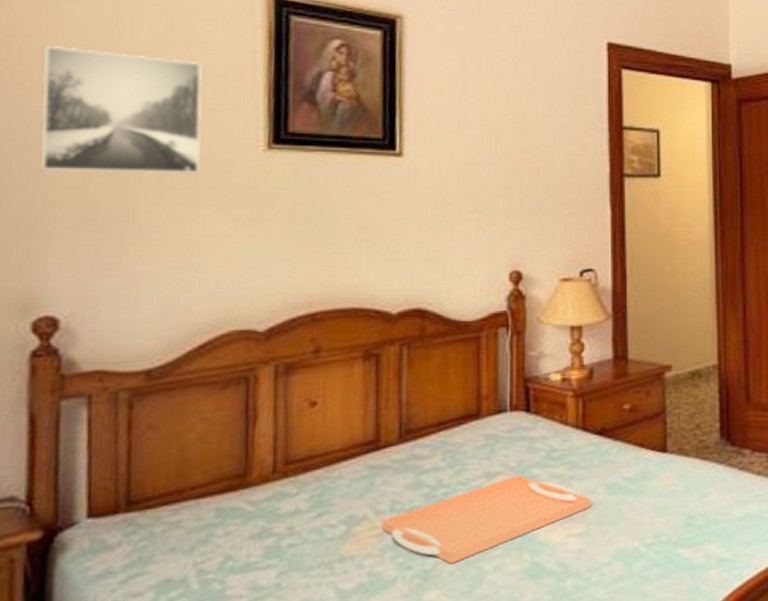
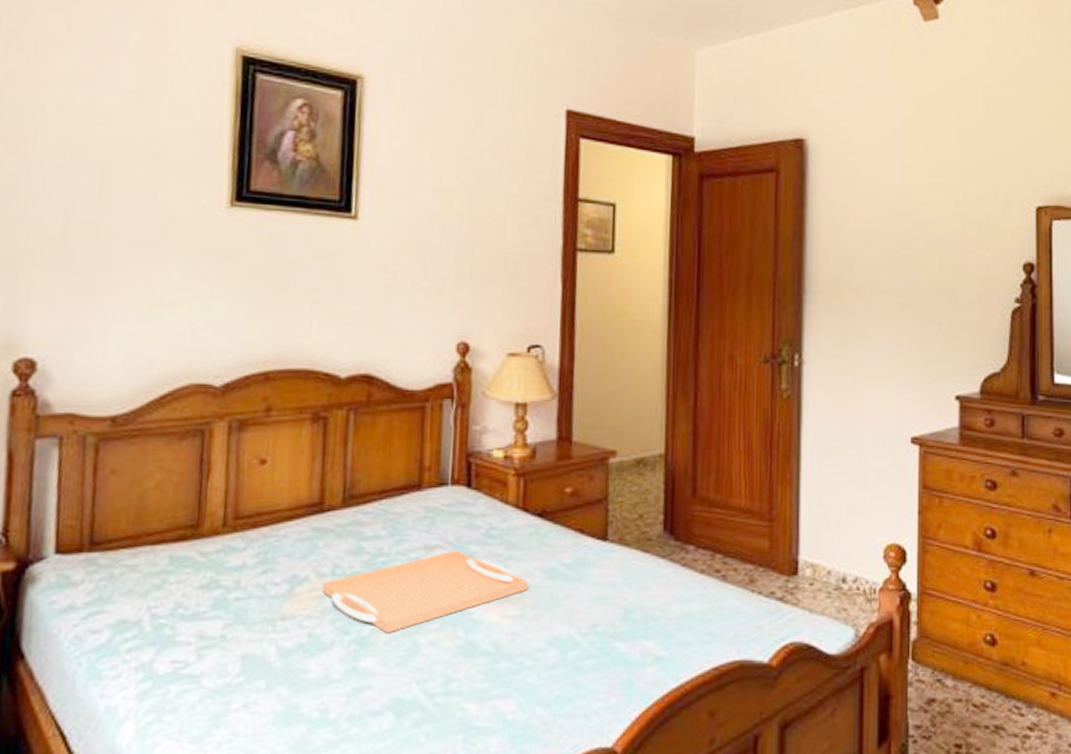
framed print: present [39,46,203,175] -> none [24,97,173,229]

